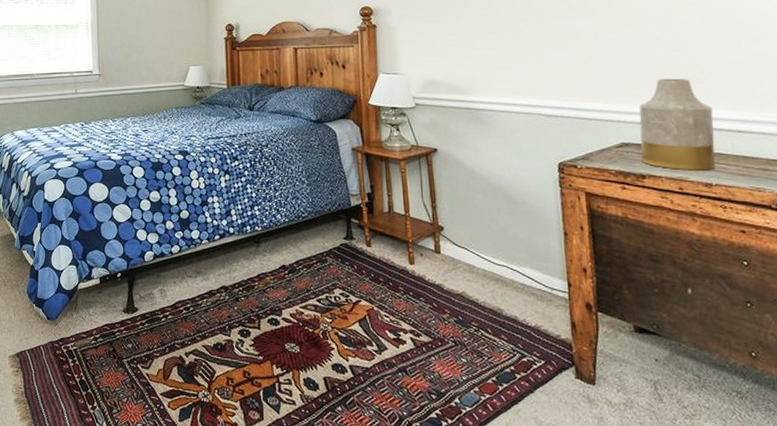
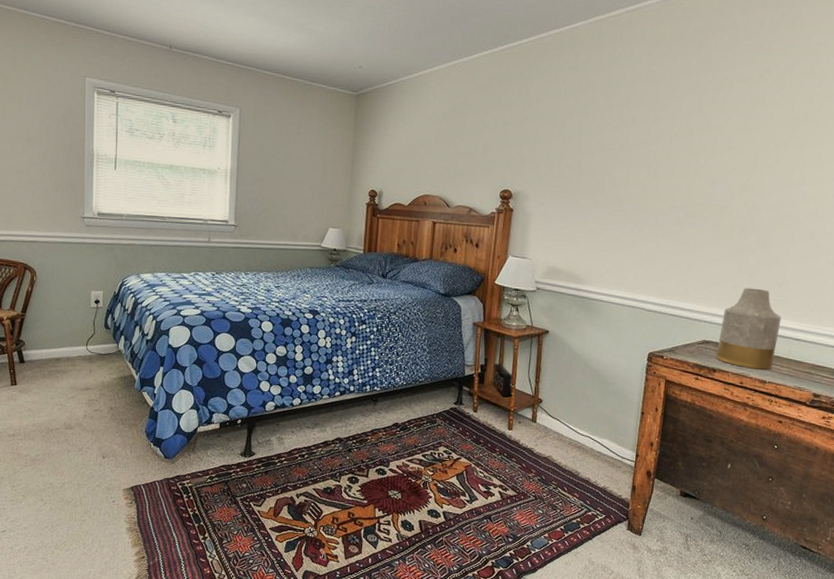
alarm clock: none [382,190,411,228] -> present [492,364,514,398]

